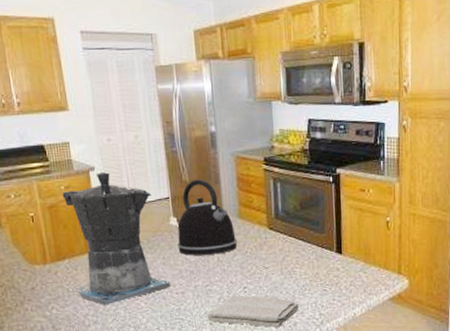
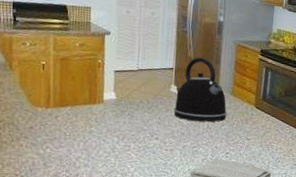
coffee maker: present [62,172,171,306] -> none [73,37,162,152]

